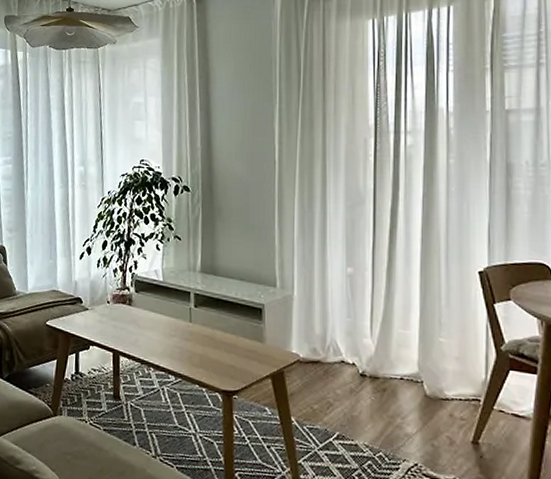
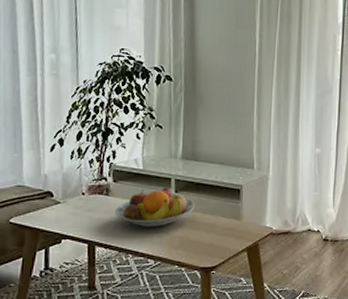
fruit bowl: none [137,300,215,342] -> present [115,187,196,227]

